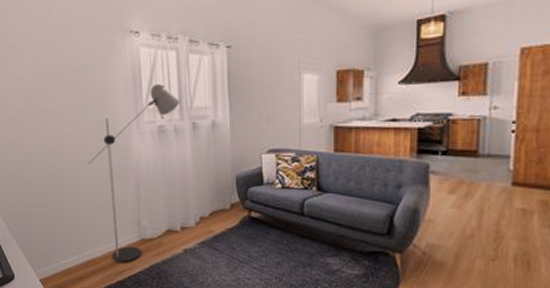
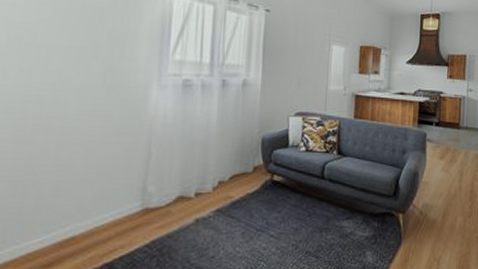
floor lamp: present [87,84,181,262] -> none [86,36,212,239]

